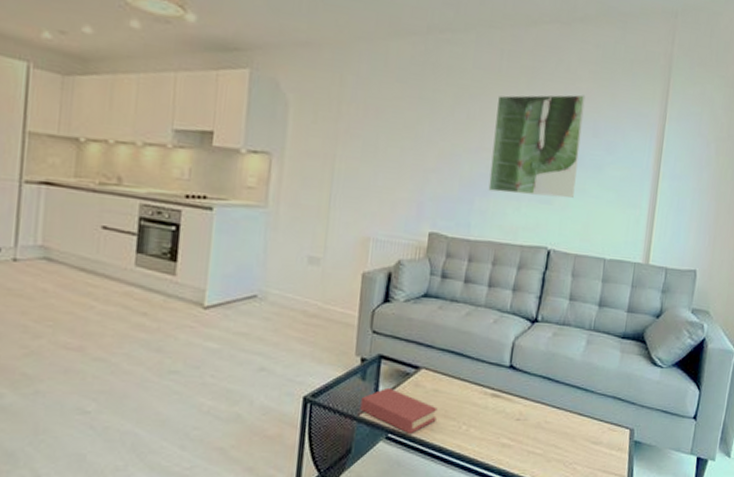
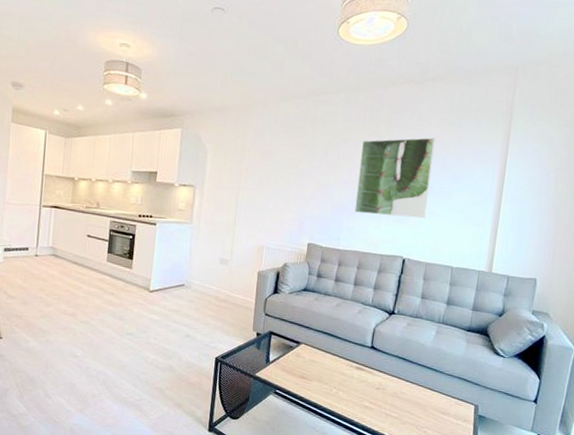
book: present [360,387,438,435] -> none [256,355,314,392]

